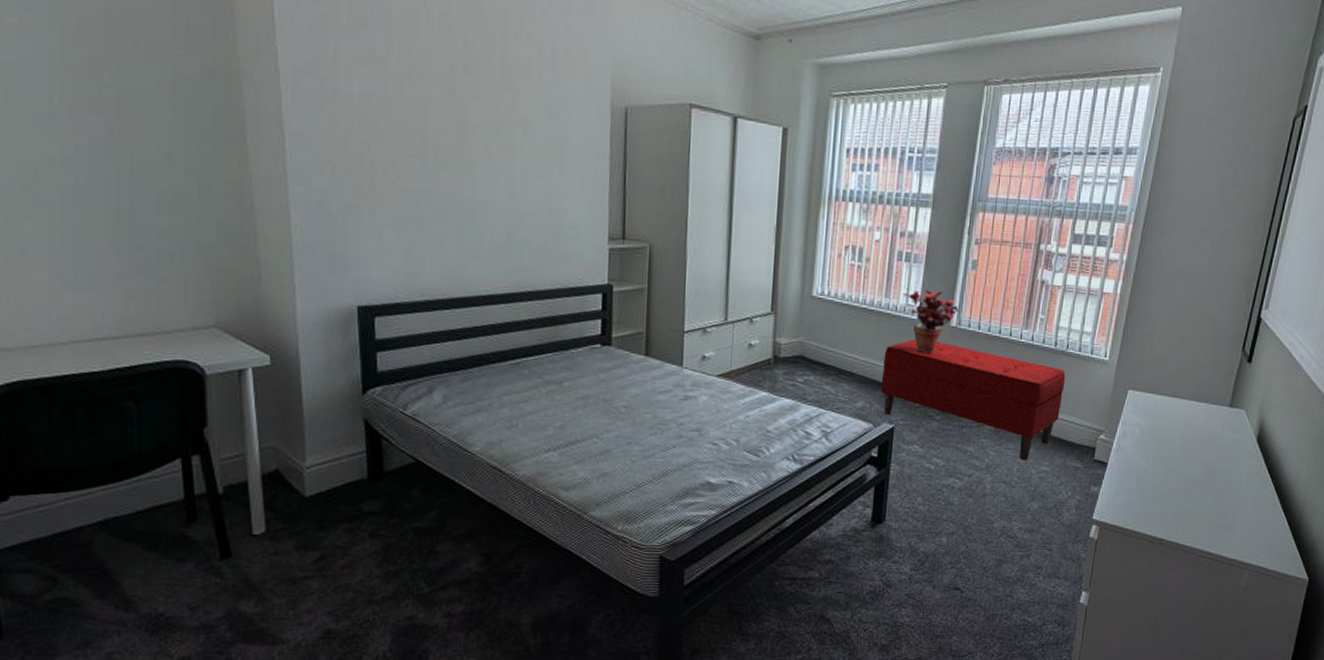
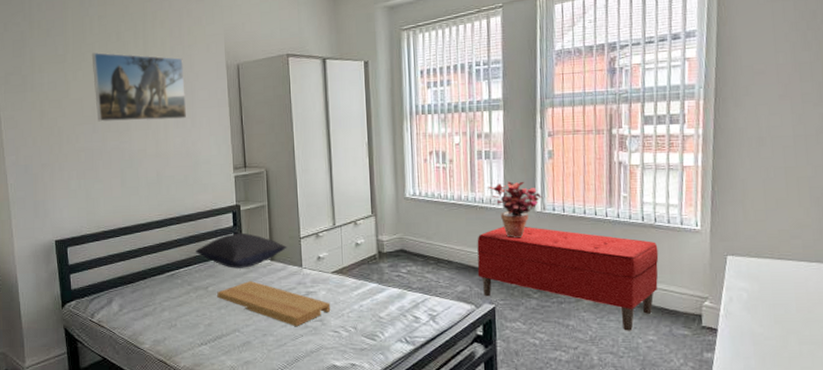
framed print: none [425,61,555,168] -> present [91,52,187,123]
pillow: none [549,318,667,363] -> present [195,232,287,269]
tray: none [574,378,712,436] -> present [217,281,331,327]

